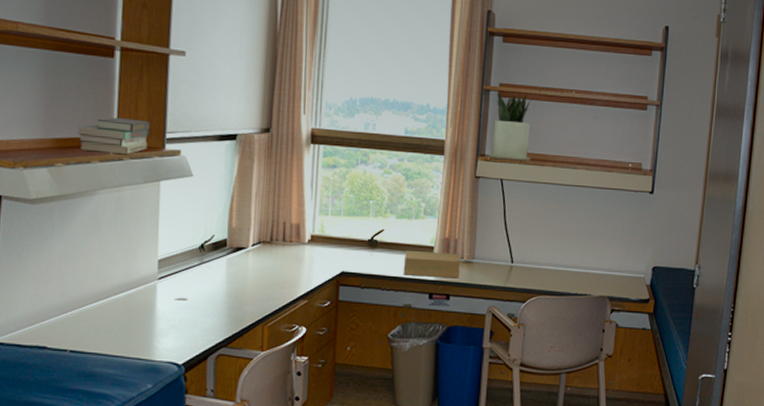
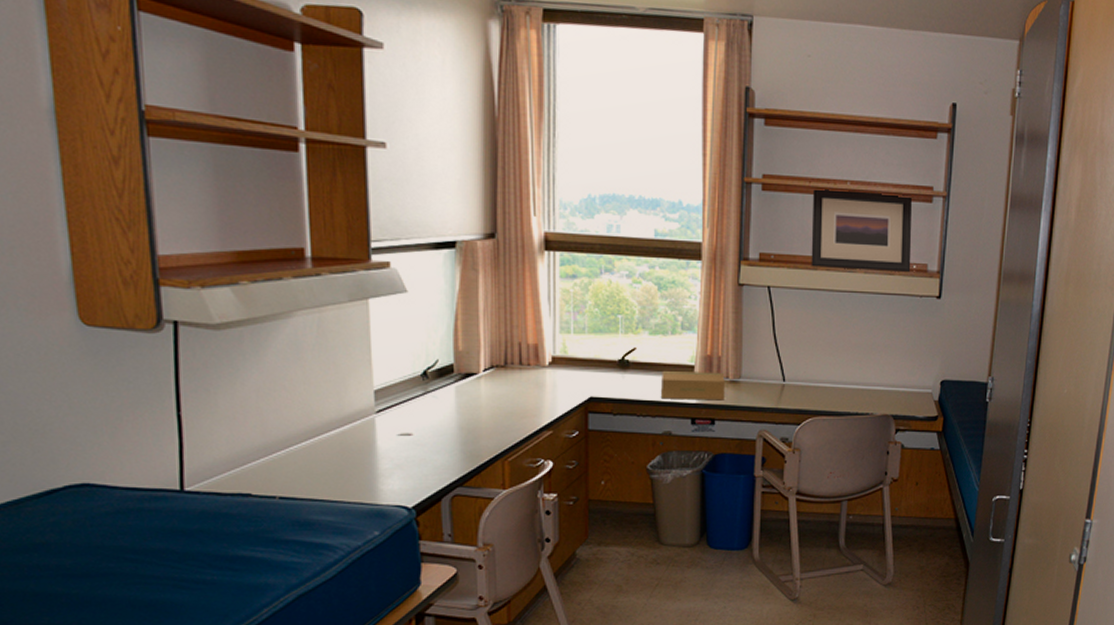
books: present [77,117,151,155] -> none [262,223,352,269]
planter: present [487,92,532,163] -> none [751,184,802,267]
picture frame: none [539,95,629,171] -> present [811,187,913,273]

